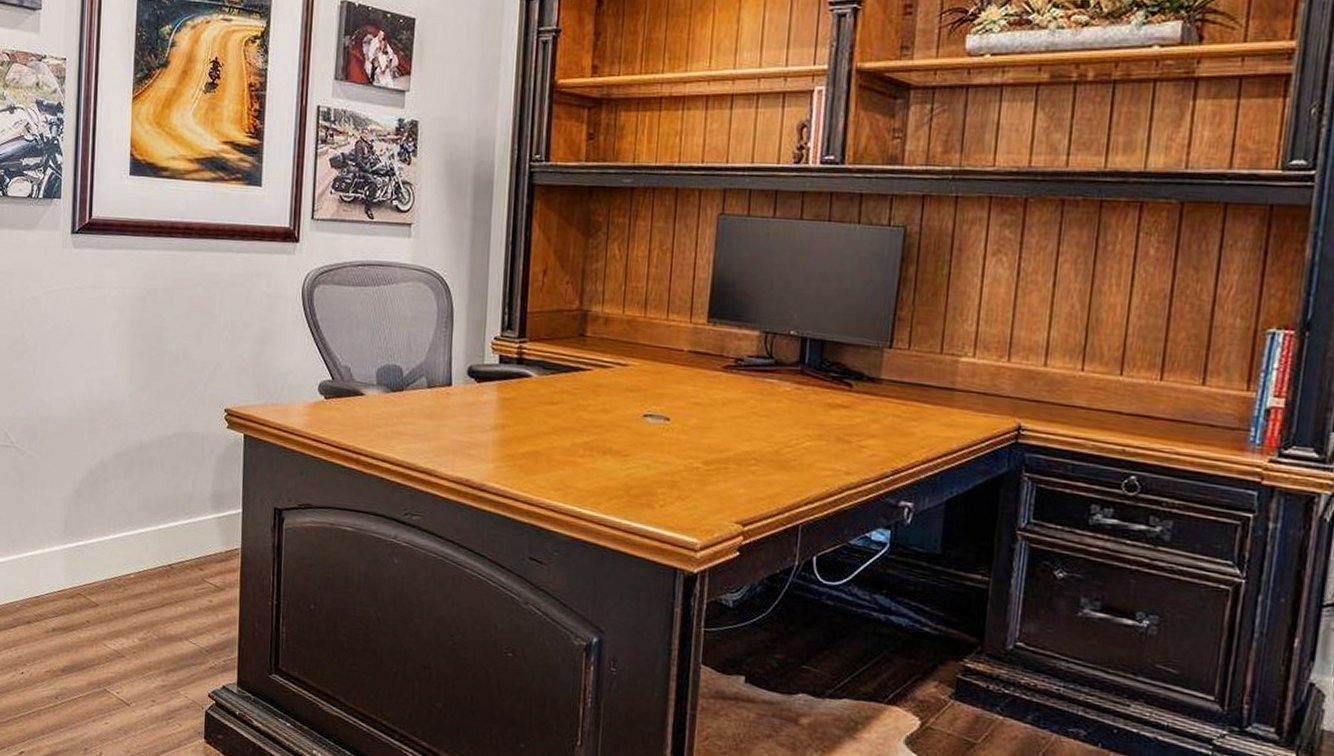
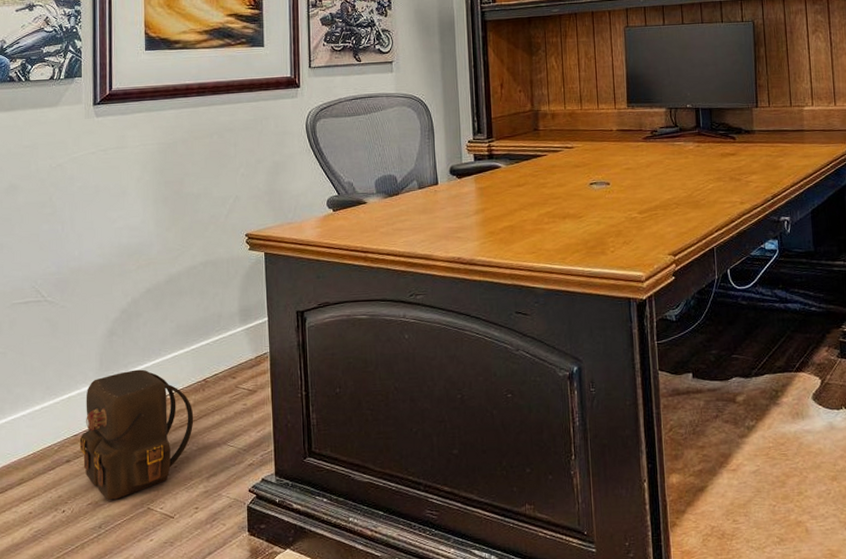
backpack: none [40,539,157,674] -> present [79,369,194,500]

